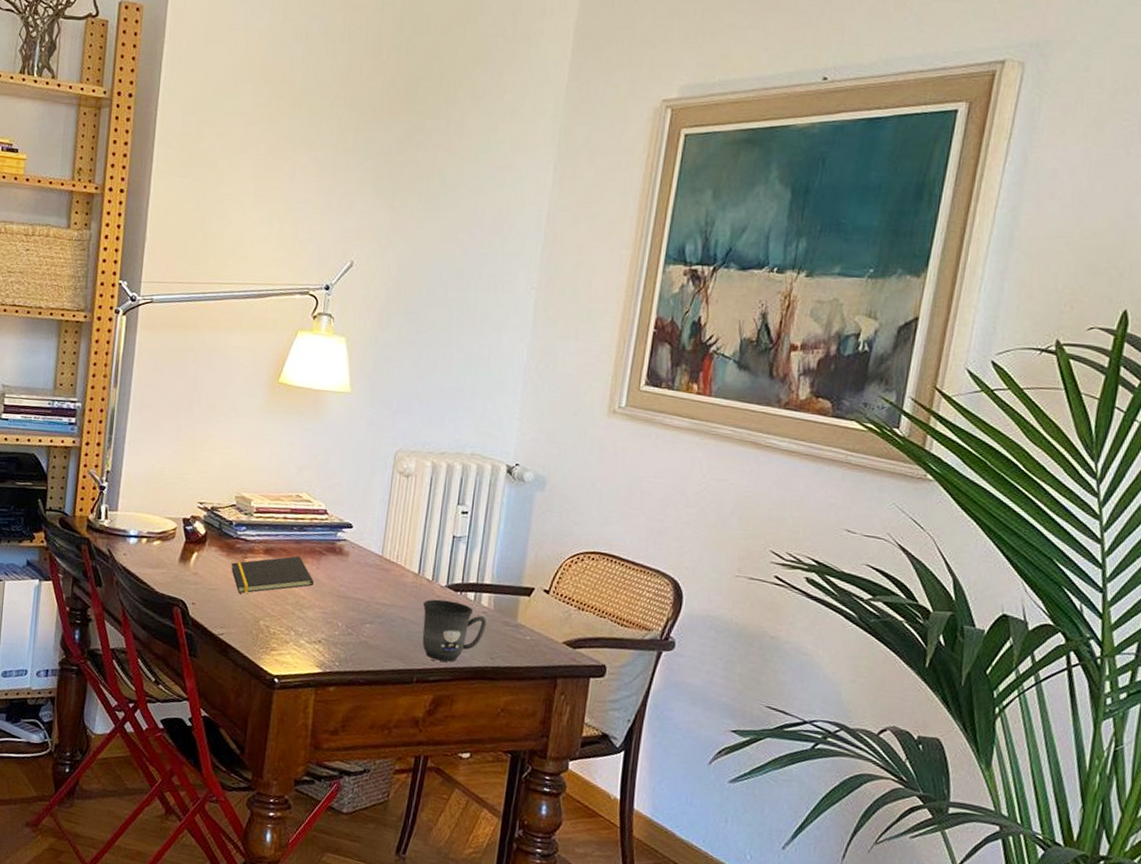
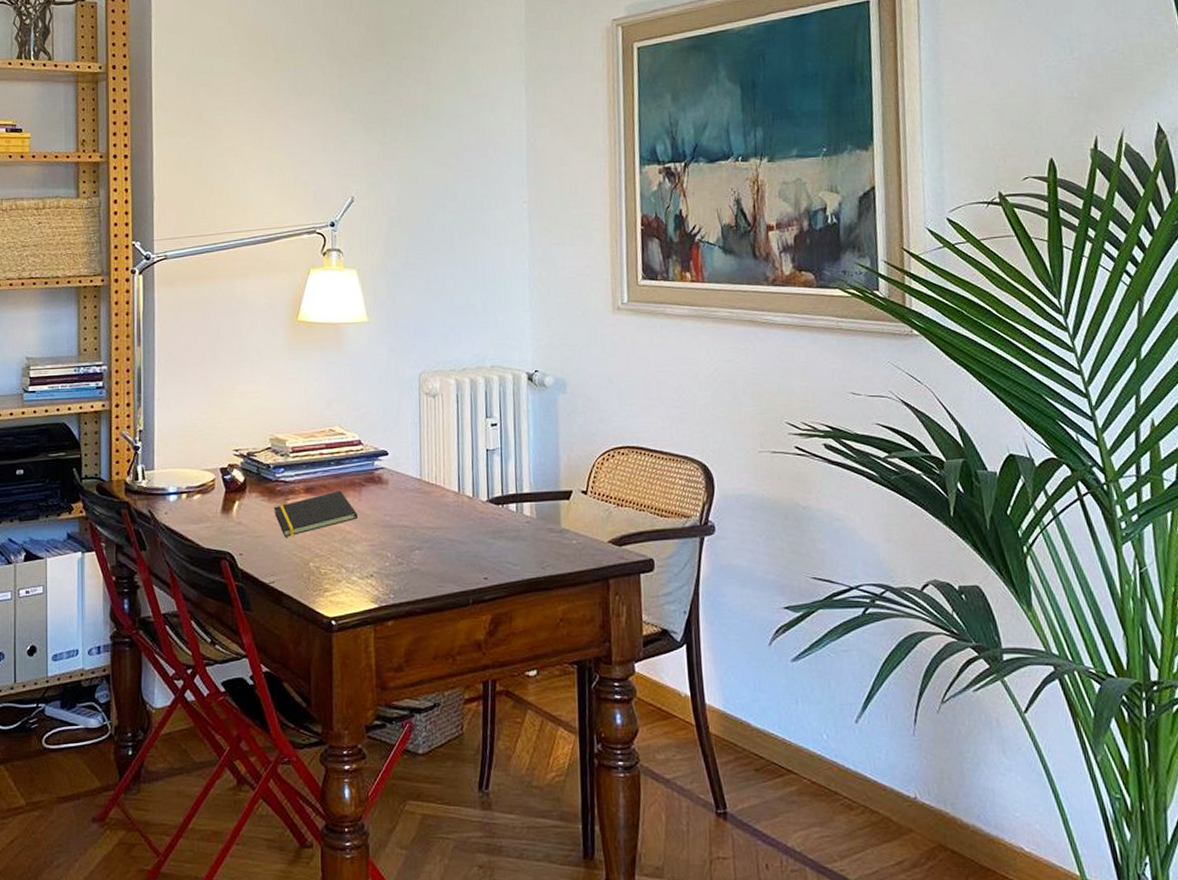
mug: present [422,599,487,662] -> none [467,515,533,578]

